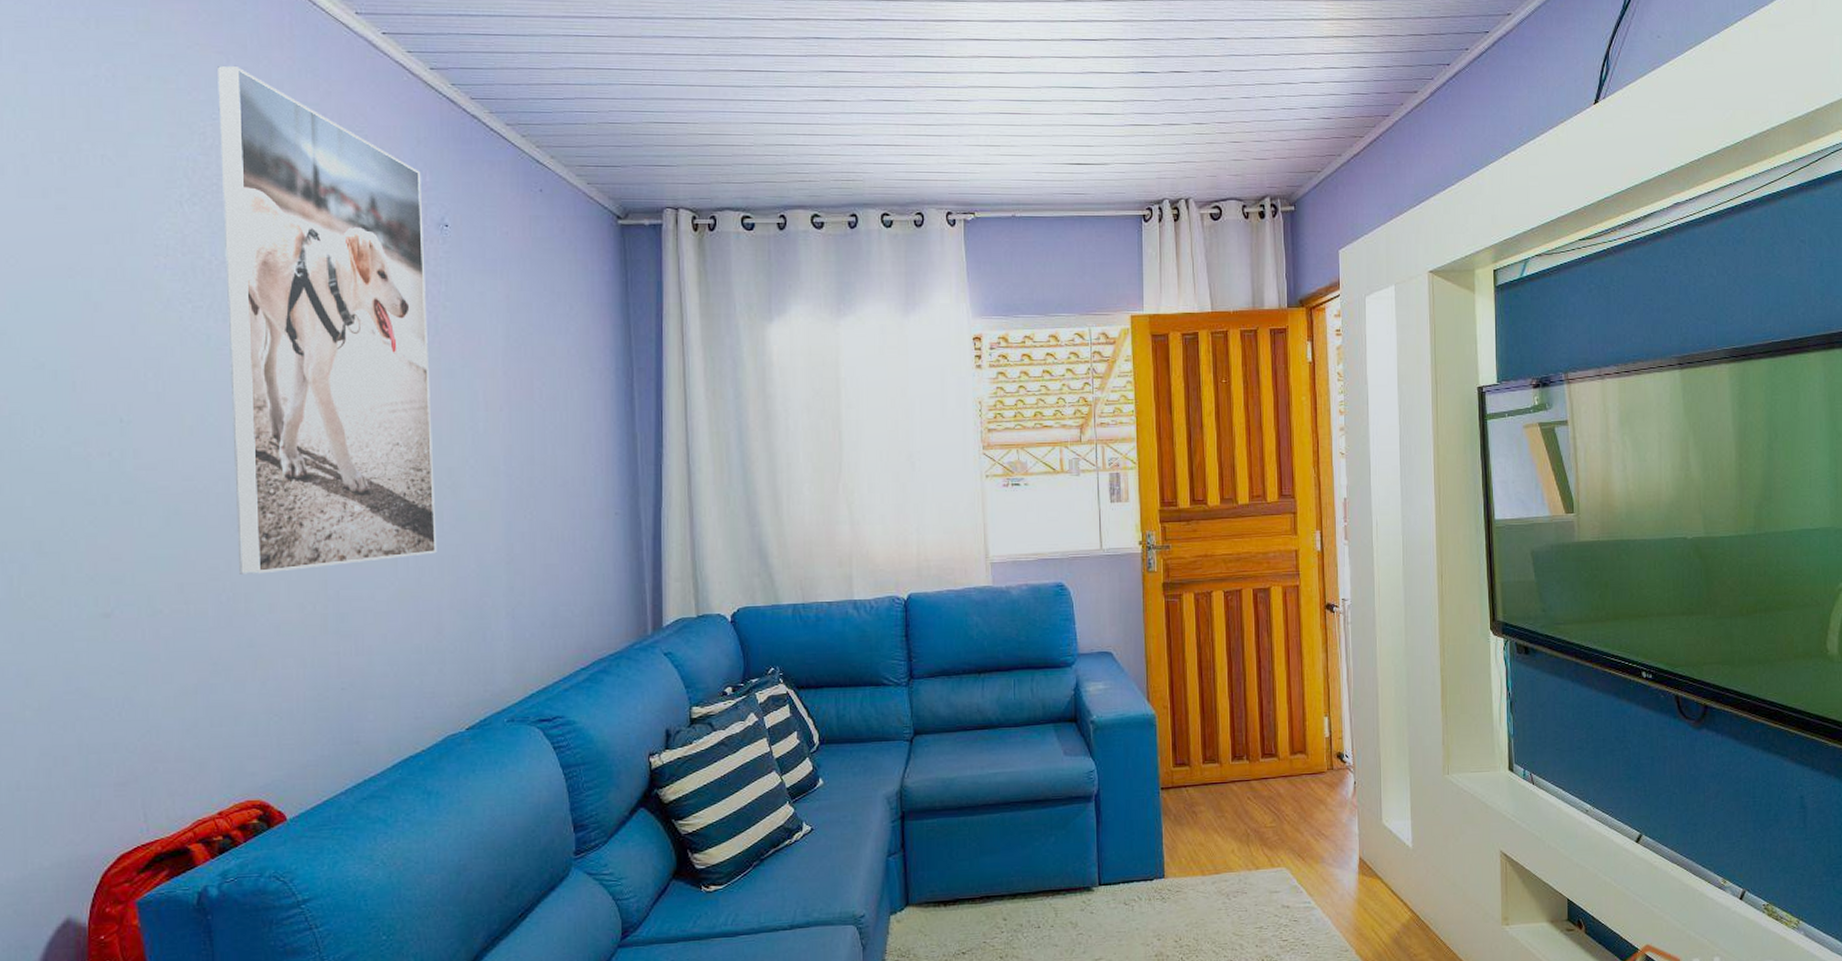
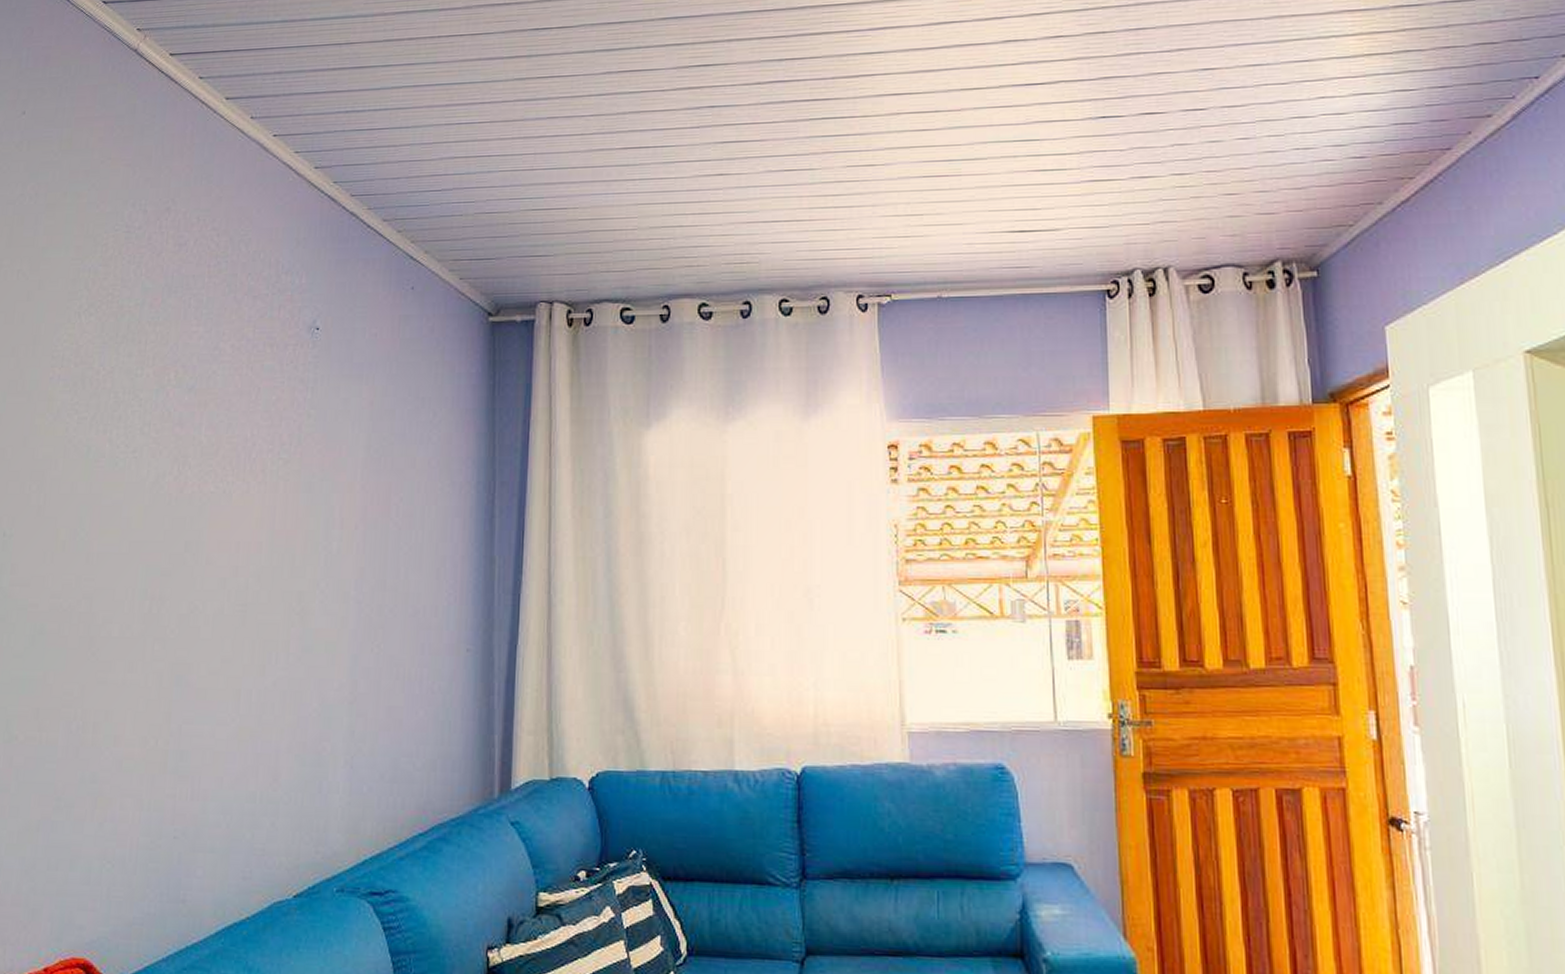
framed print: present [218,66,437,574] -> none [91,178,298,702]

